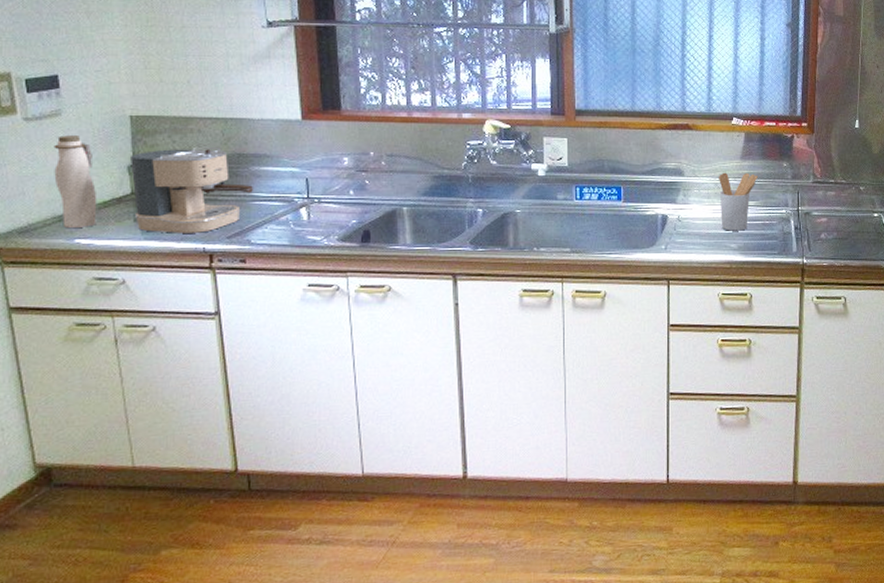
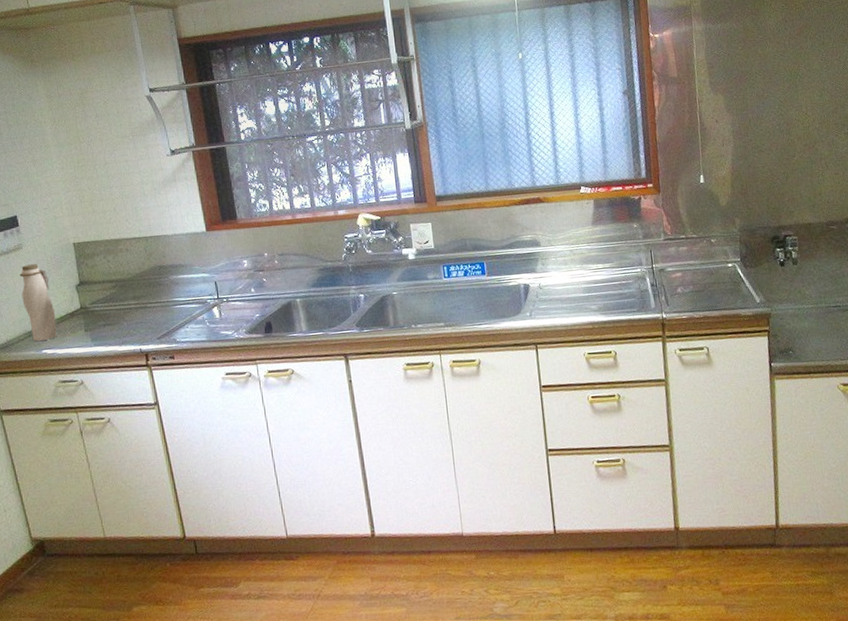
coffee maker: present [130,146,253,233] -> none [77,262,174,339]
utensil holder: present [719,172,758,231] -> none [573,237,611,294]

